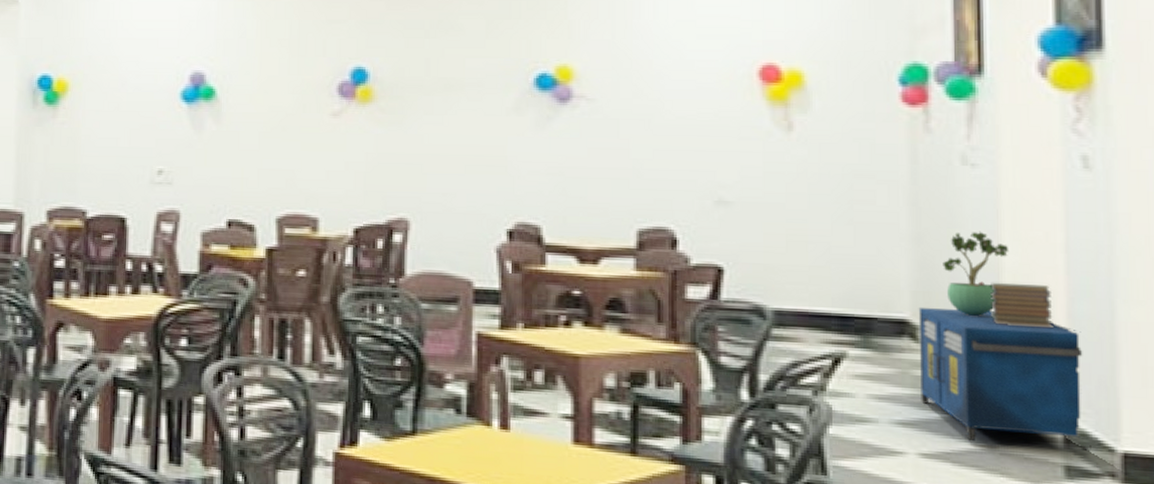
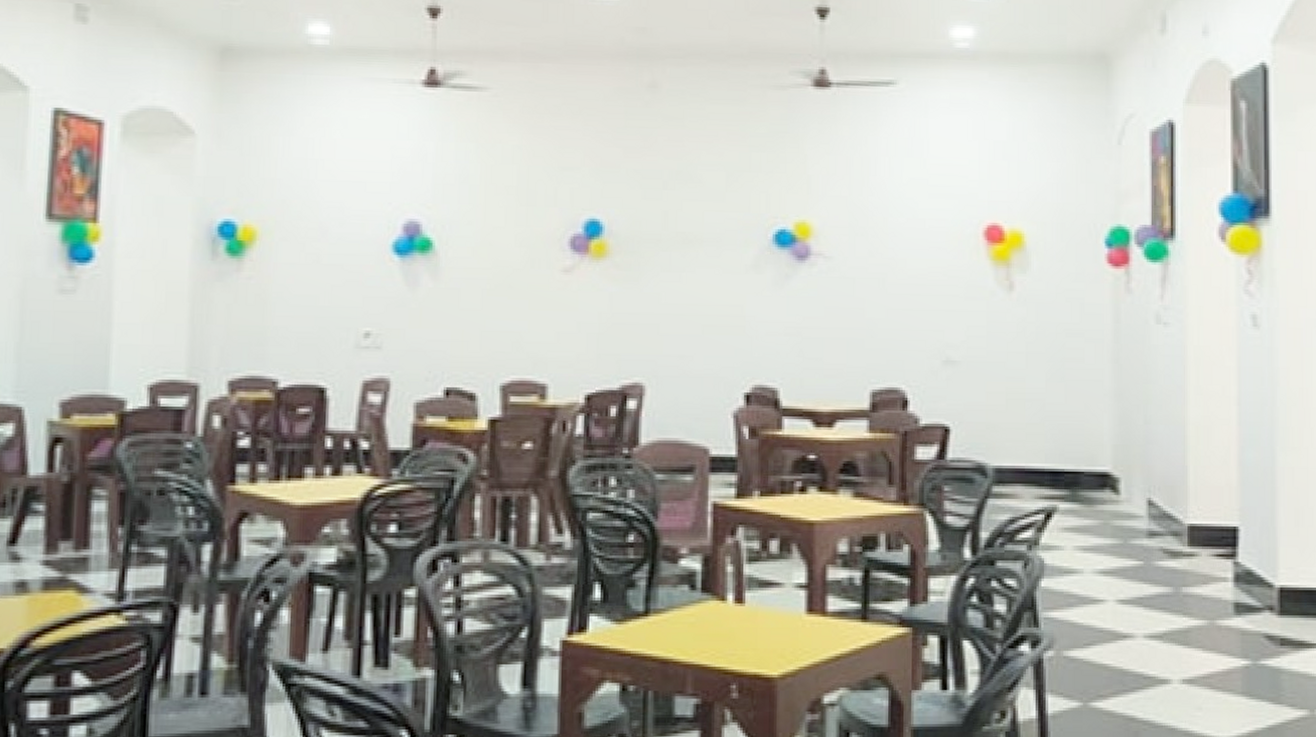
storage cabinet: present [918,307,1091,452] -> none [1118,460,1255,589]
potted plant: present [943,231,1010,316] -> none [1139,386,1194,467]
book stack: present [991,282,1055,329] -> none [1178,434,1228,476]

